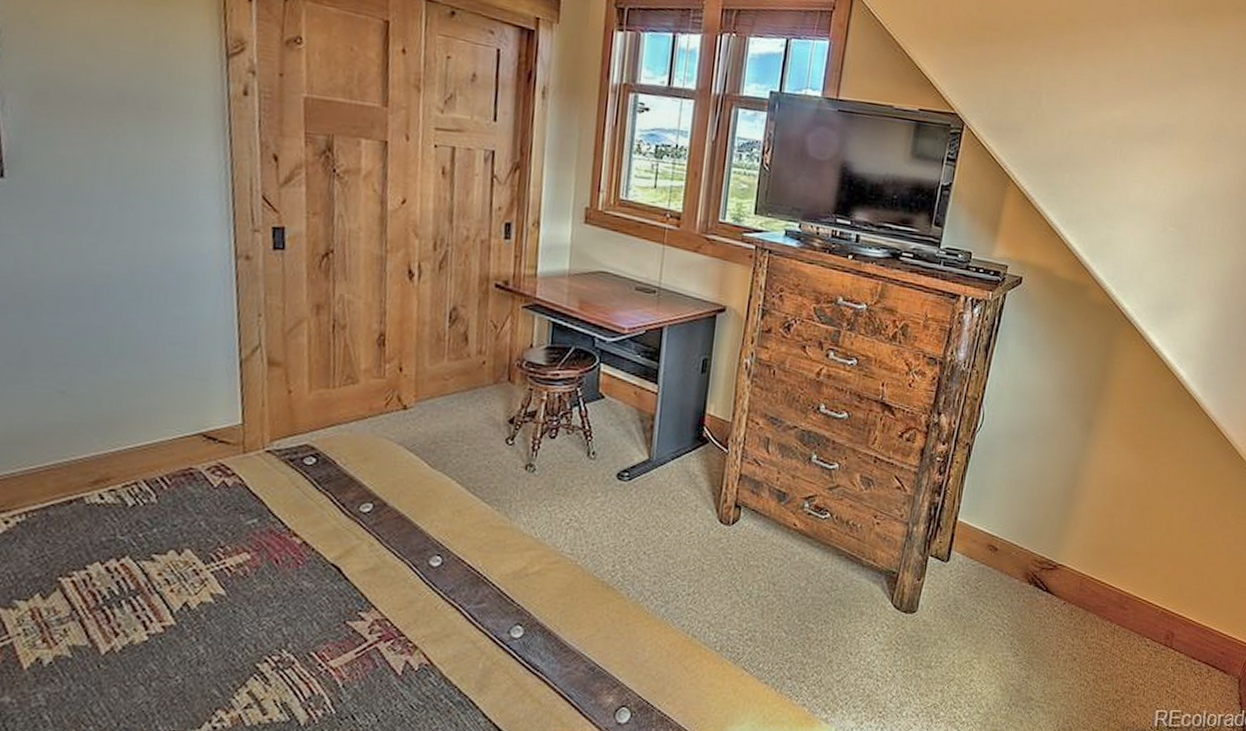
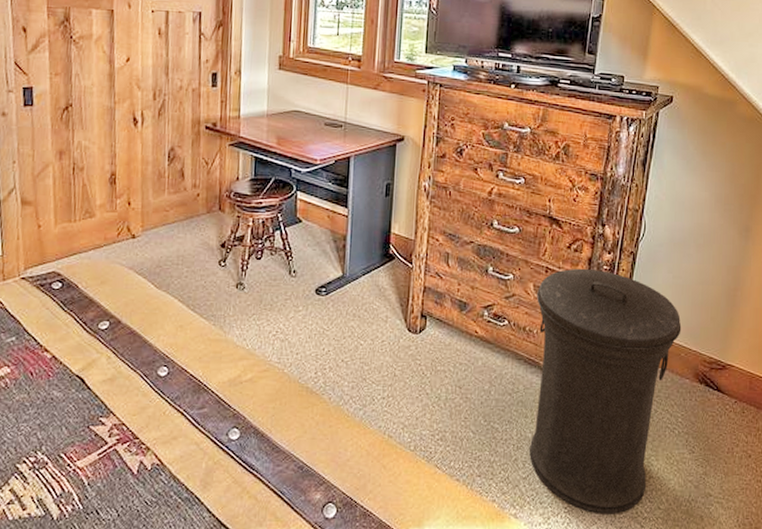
trash can: none [845,459,1015,719] -> present [529,268,682,514]

